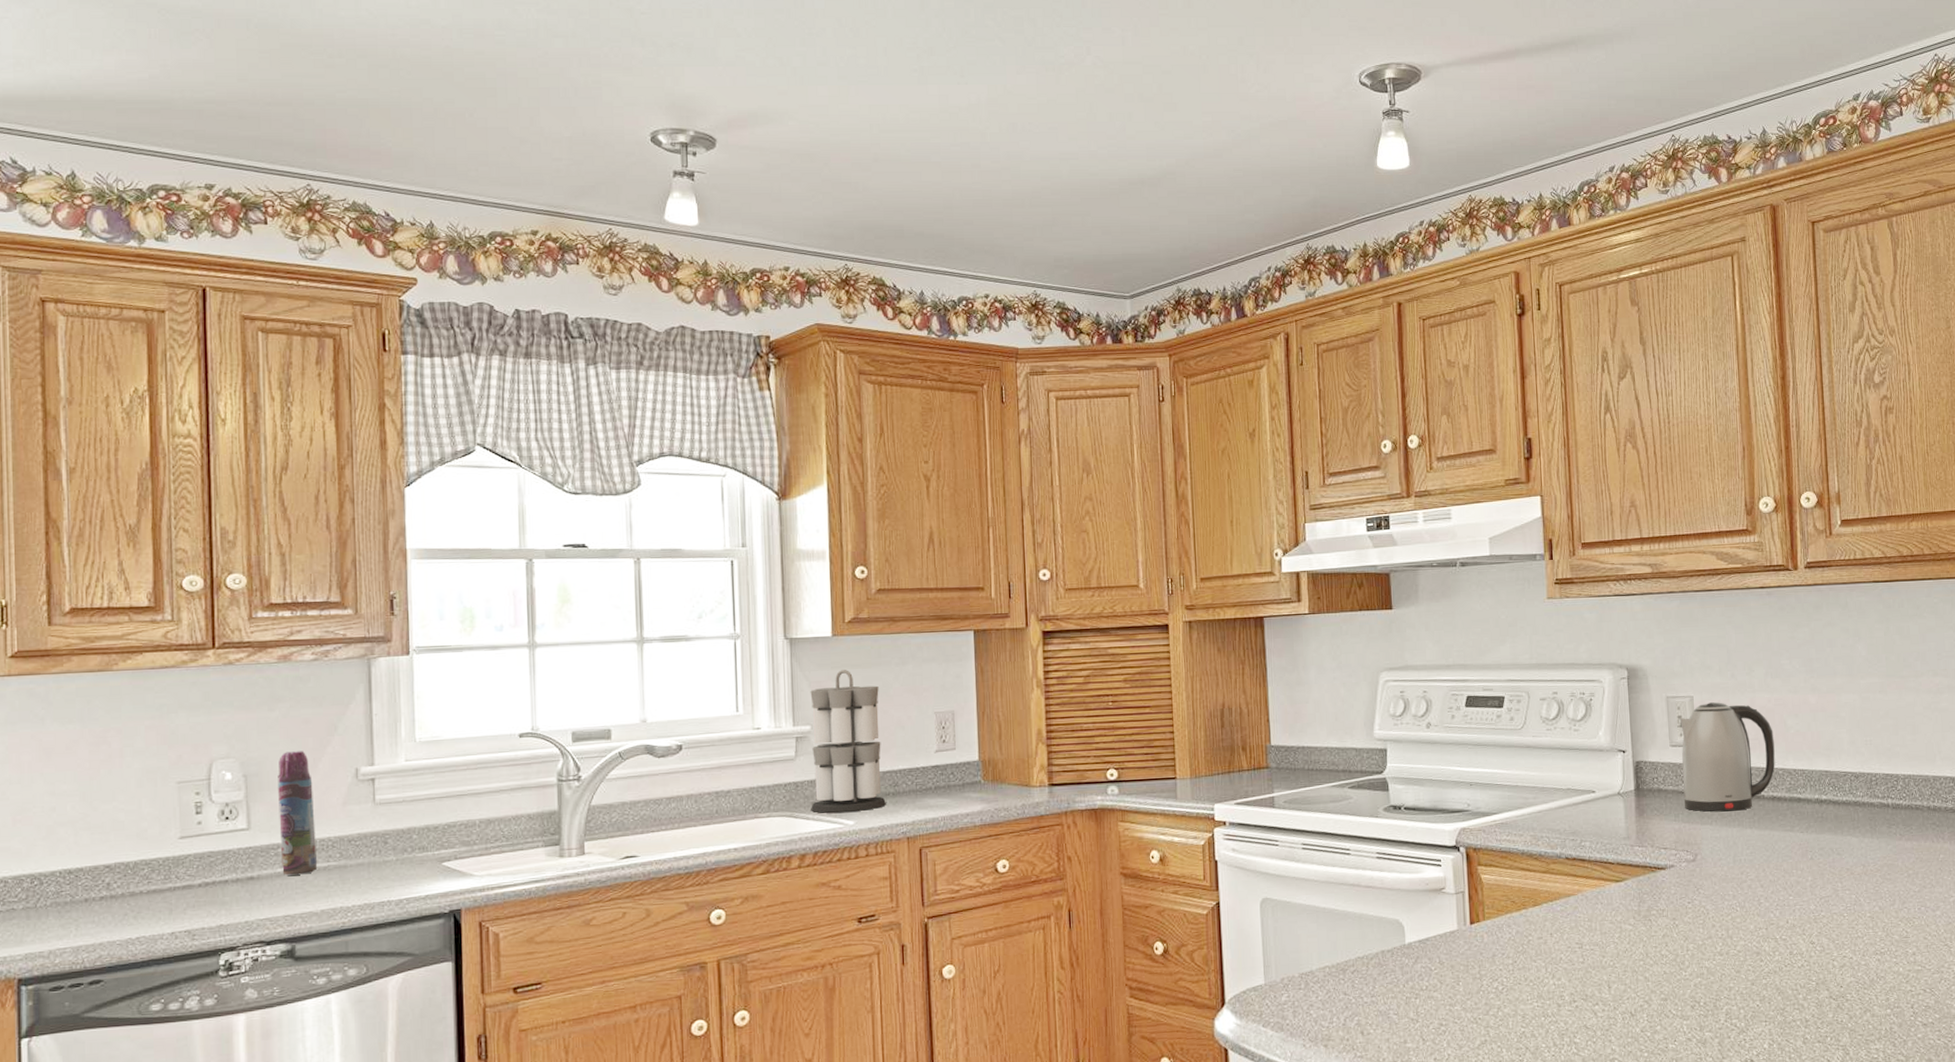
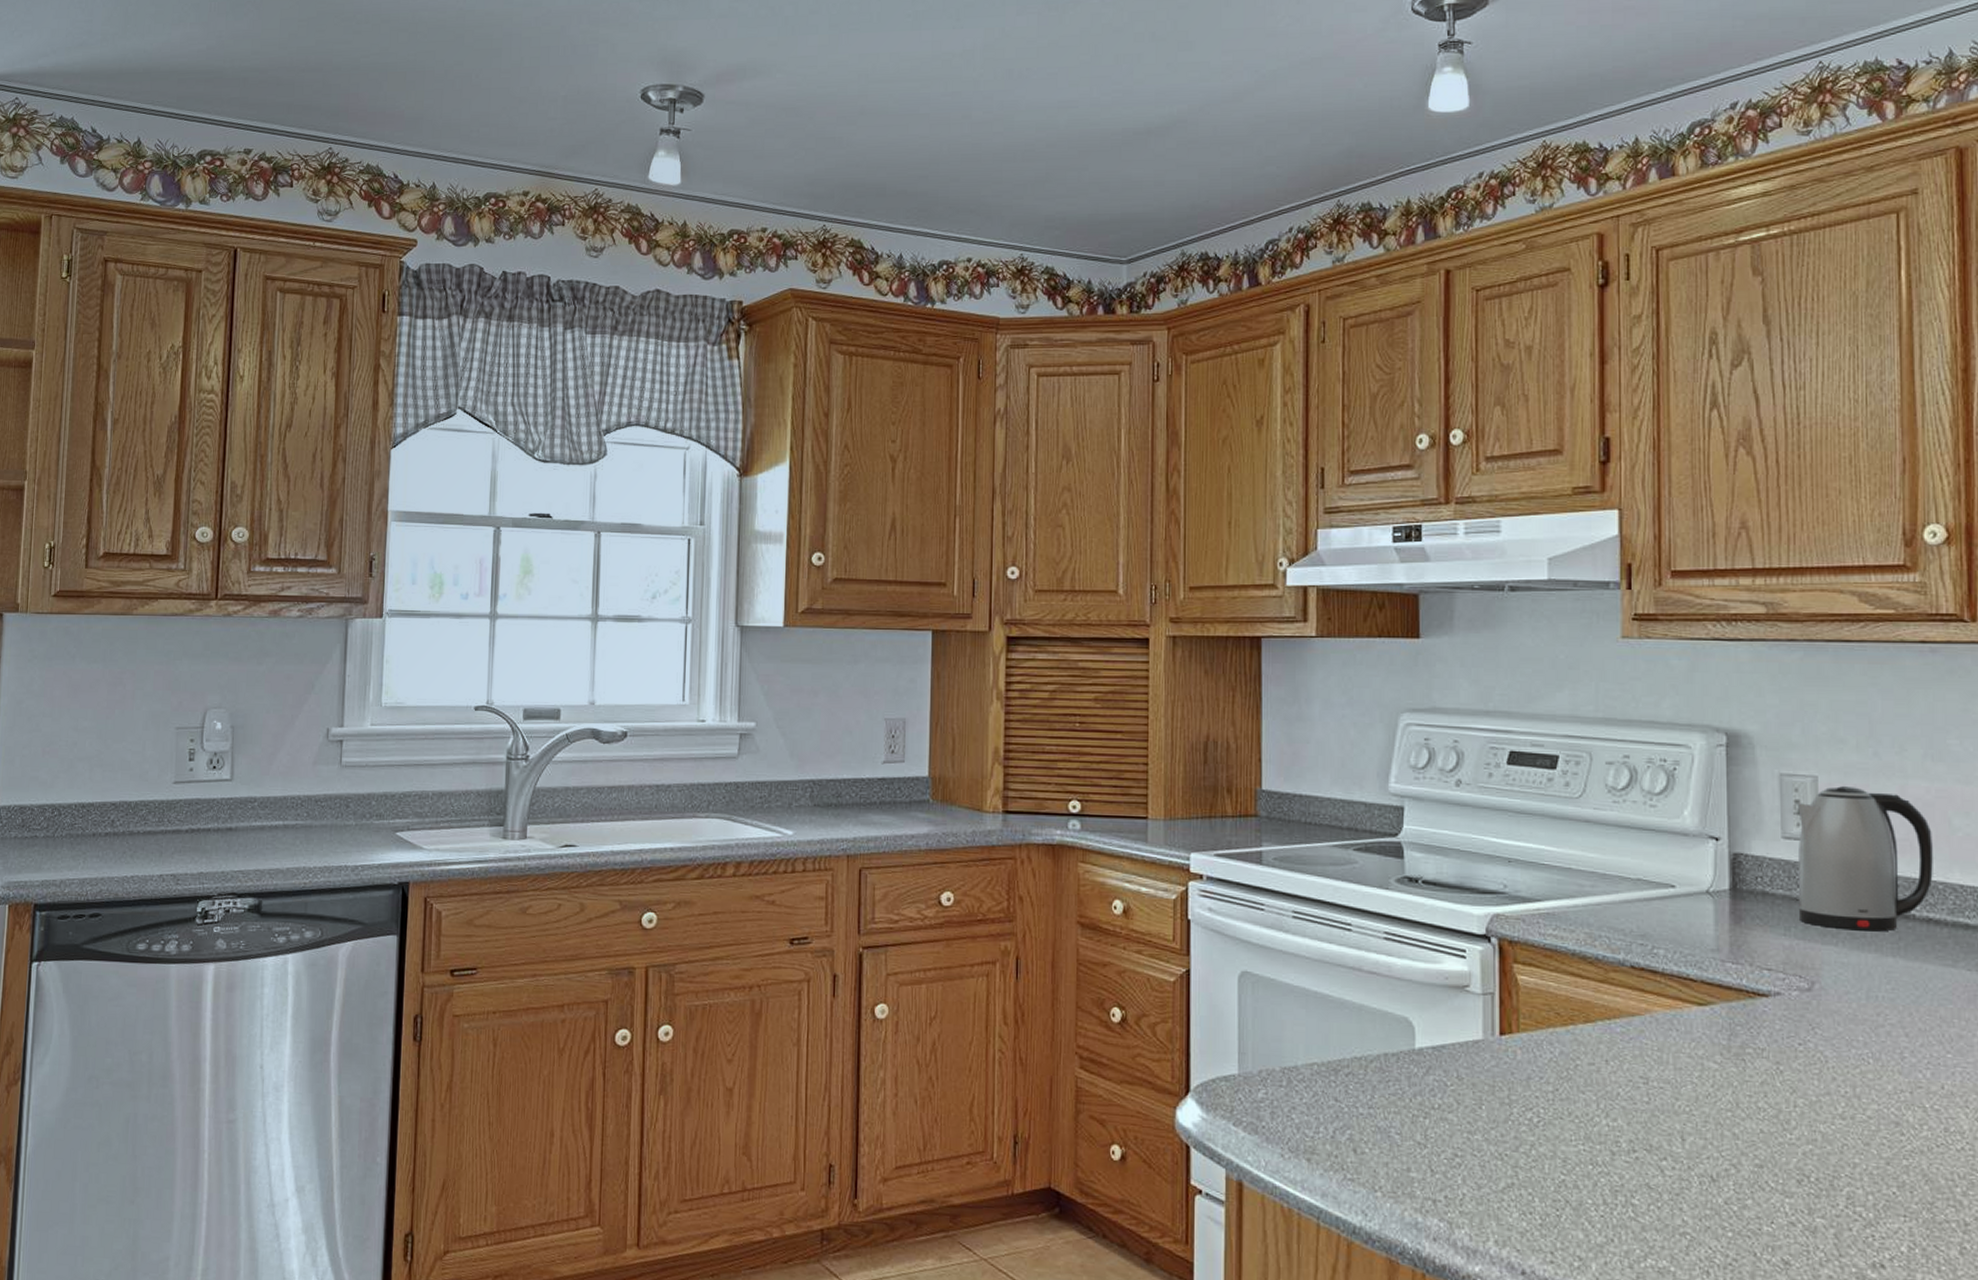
whipped cream can: present [278,751,317,876] -> none [256,706,289,831]
spice rack: present [810,670,886,813] -> none [750,664,828,821]

